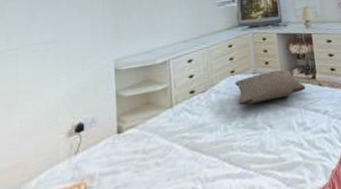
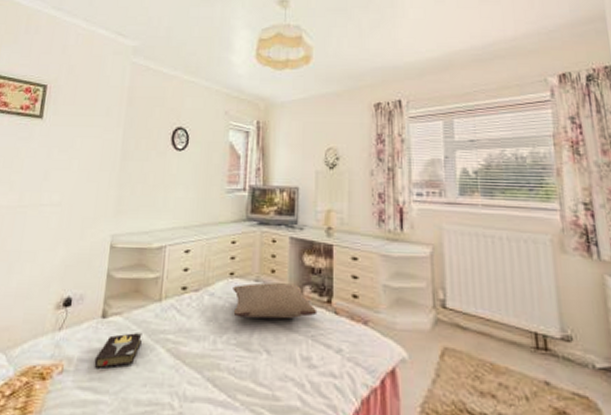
hardback book: none [116,136,160,179] -> present [94,332,142,370]

